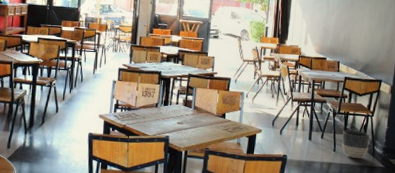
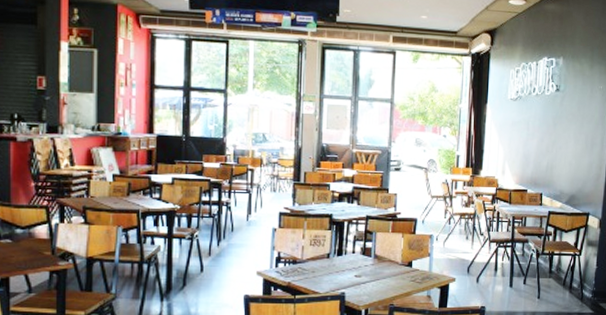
planter: present [342,130,370,159] -> none [547,272,578,306]

